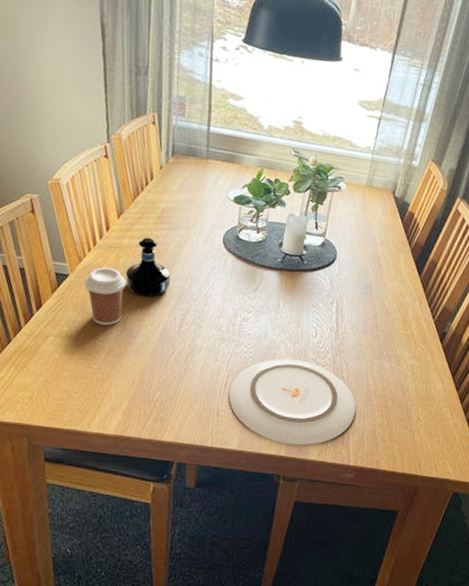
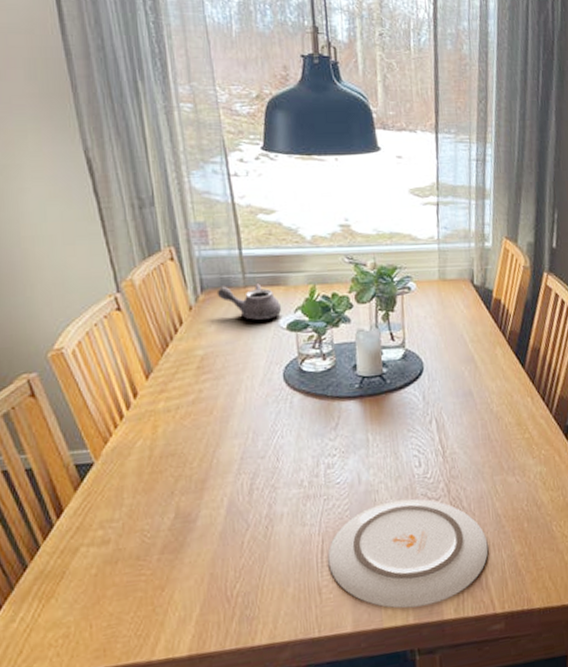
coffee cup: present [84,267,126,326] -> none [115,442,172,517]
tequila bottle: present [125,237,171,297] -> none [167,394,228,469]
teapot: none [183,154,233,190] -> present [216,284,282,320]

